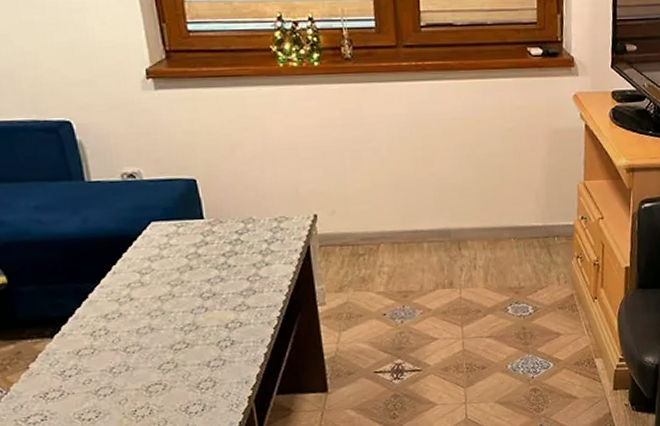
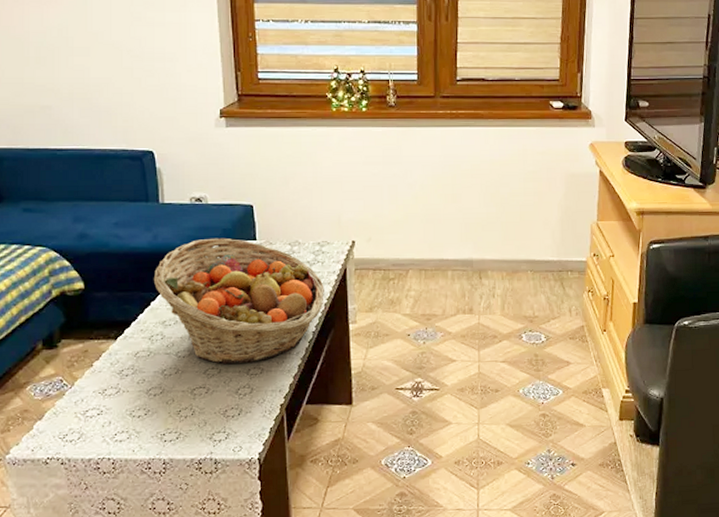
fruit basket: none [88,218,288,358] -> present [153,238,324,364]

